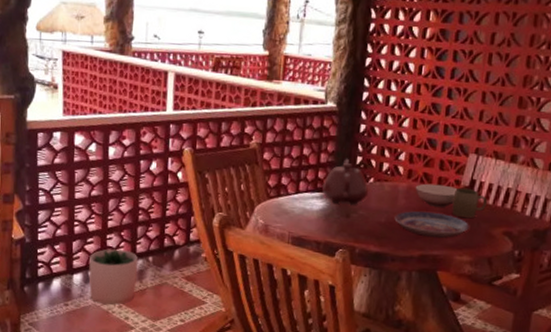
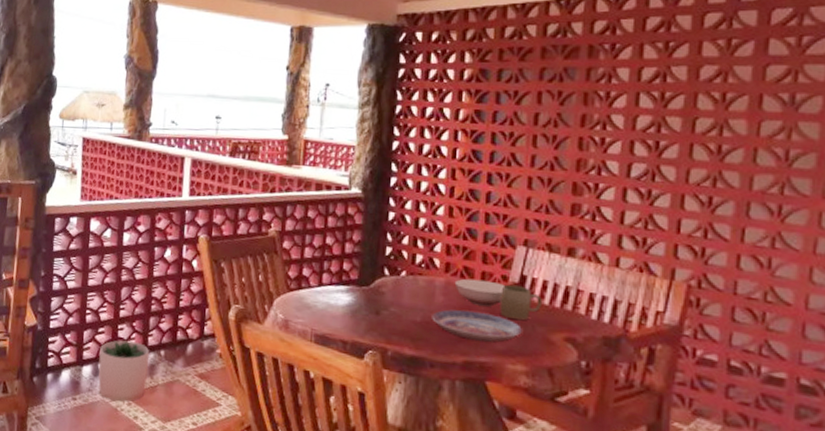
teapot: present [322,158,369,205] -> none [348,248,401,301]

